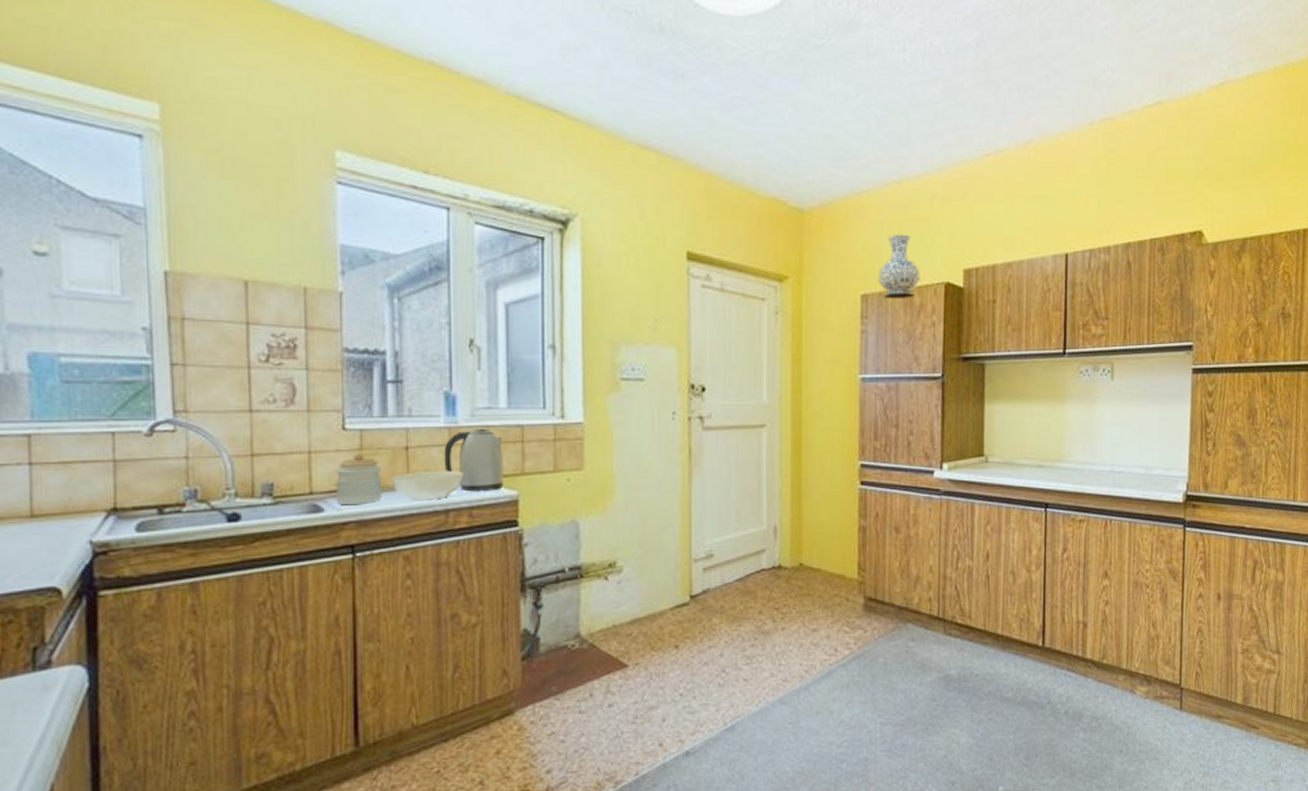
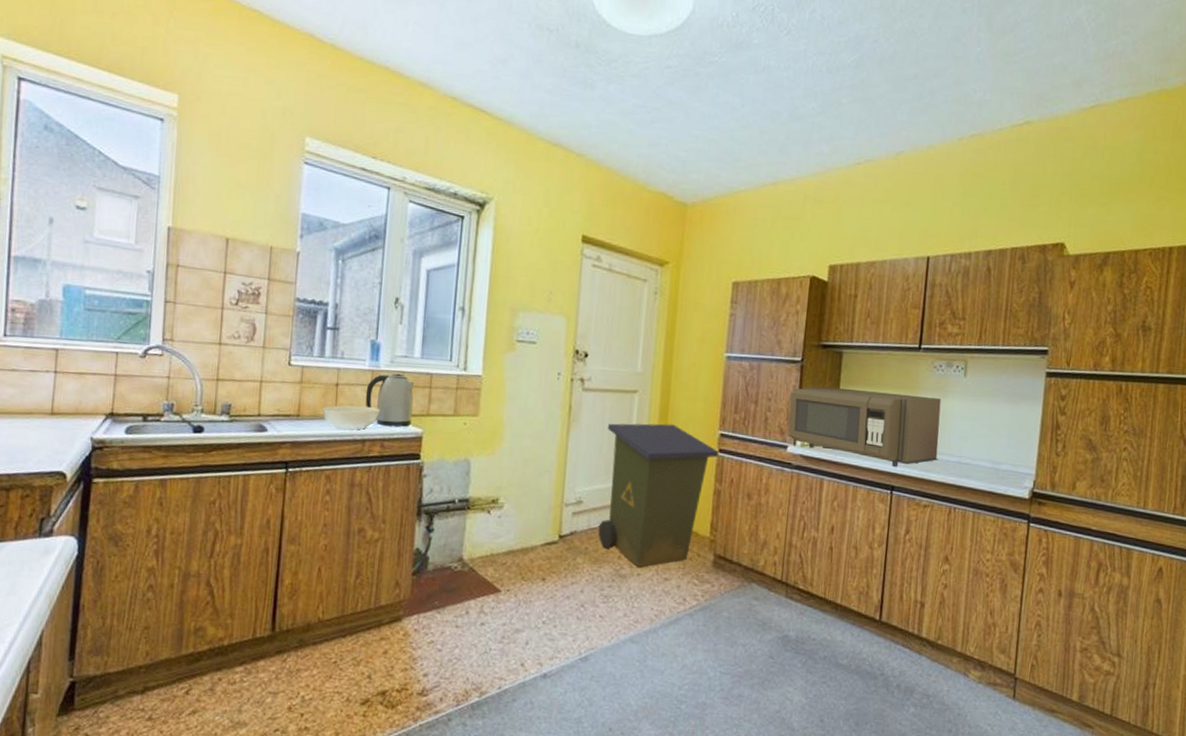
jar: present [335,453,382,506] -> none [277,385,315,429]
recycling bin: none [734,459,862,622] -> present [598,423,720,568]
vase: present [877,234,920,300] -> none [748,230,789,289]
microwave: none [933,402,1090,482] -> present [788,386,941,467]

